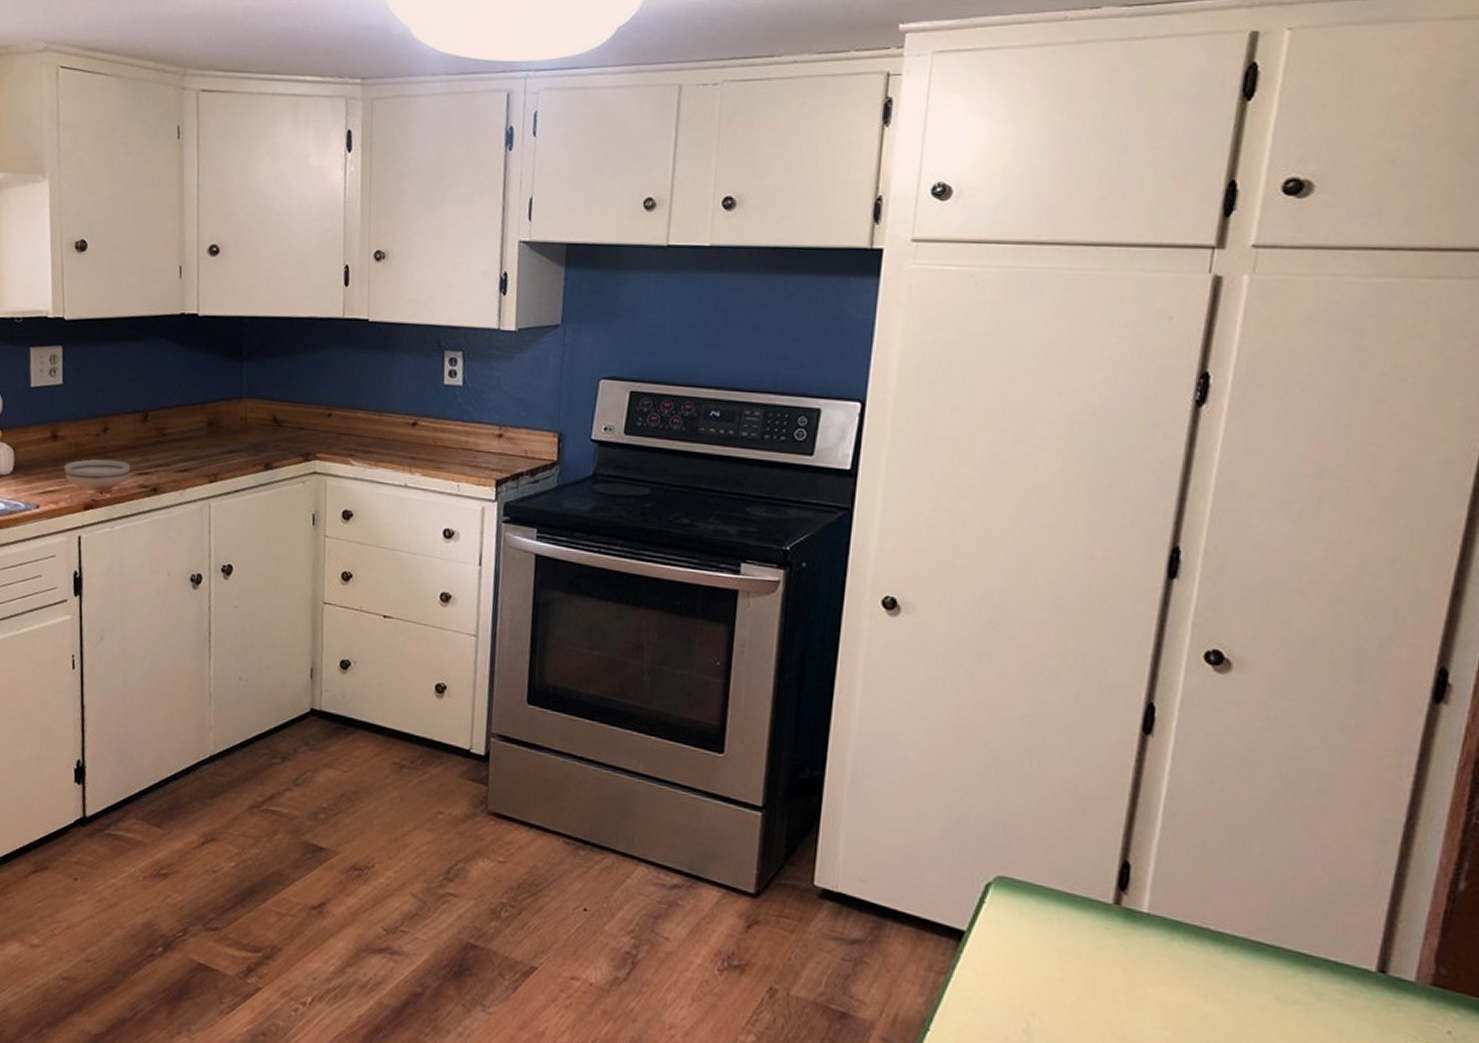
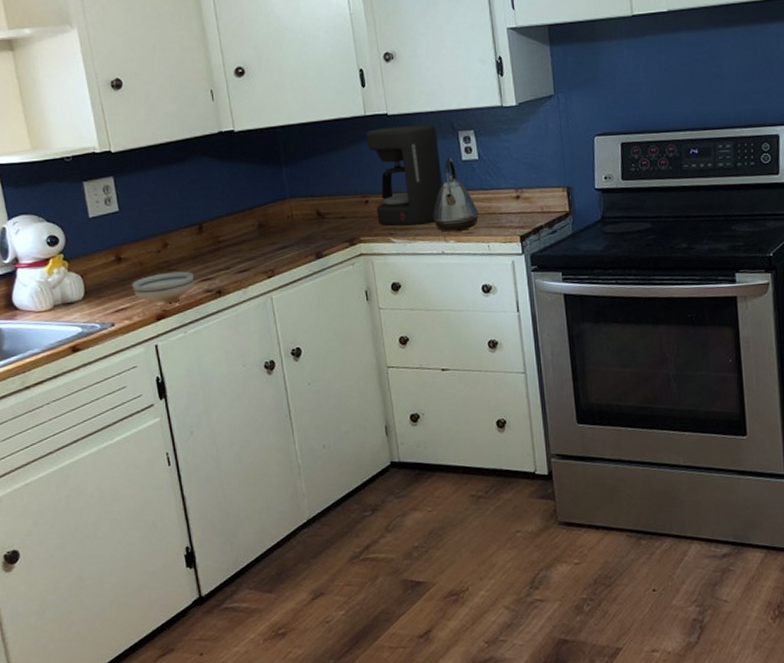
coffee maker: none [338,334,420,451] -> present [366,124,444,227]
kettle: none [400,379,453,464] -> present [433,158,478,232]

